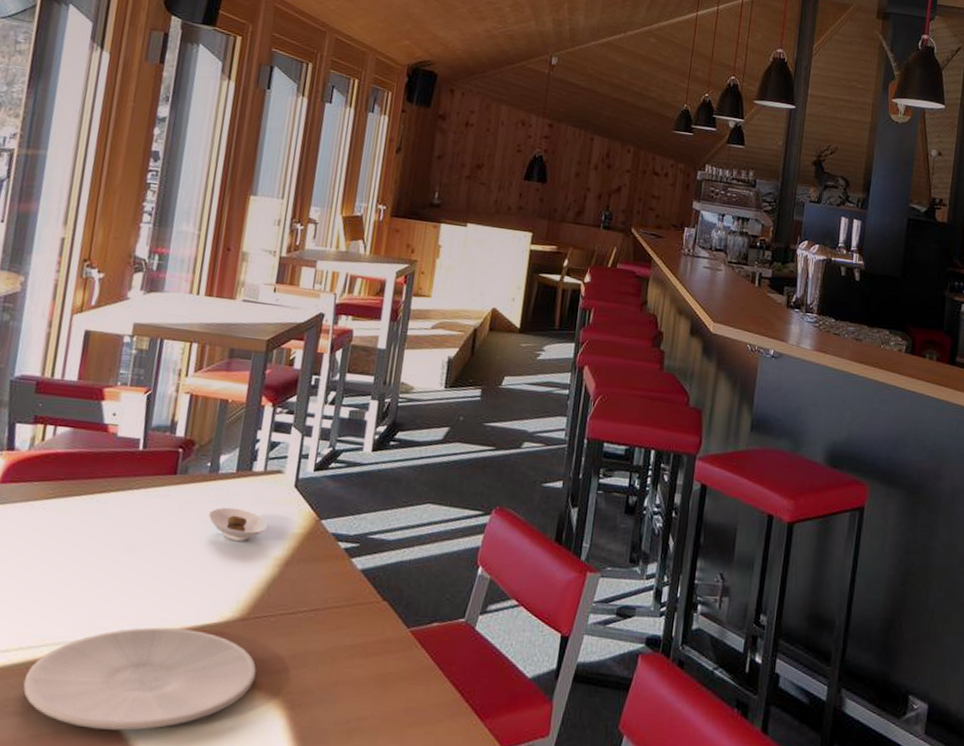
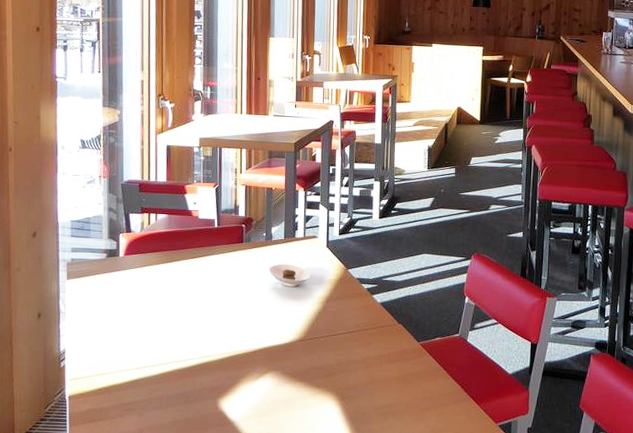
plate: present [23,627,257,731] -> none [160,348,315,417]

